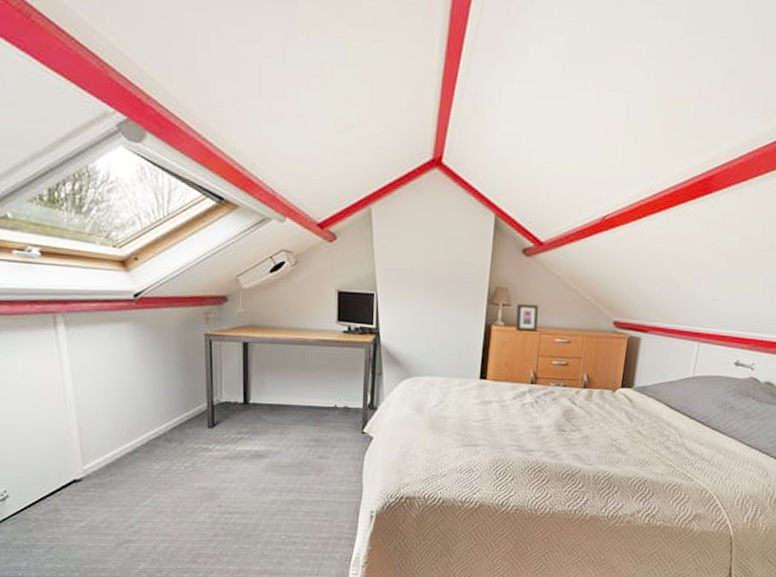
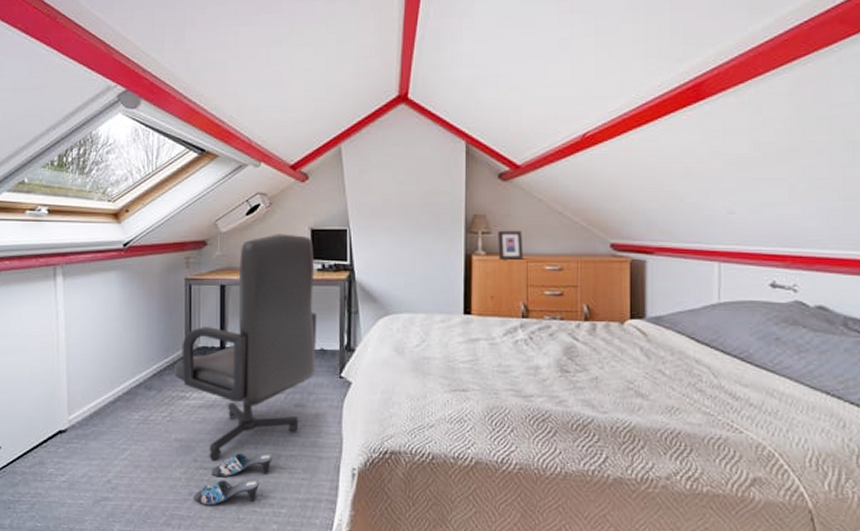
chair: none [196,293,342,506] -> present [175,233,317,460]
slippers: none [219,498,296,545] -> present [194,452,273,506]

